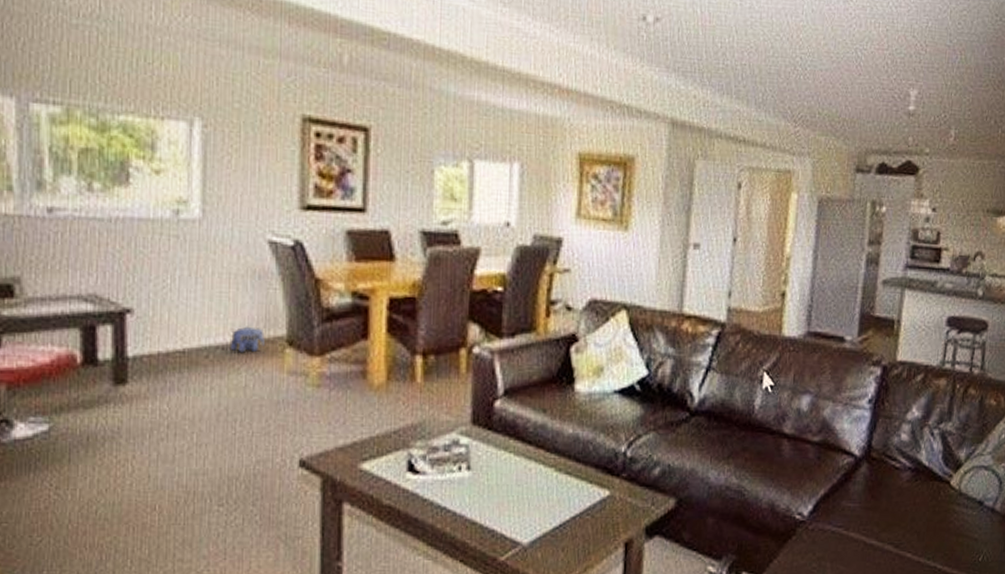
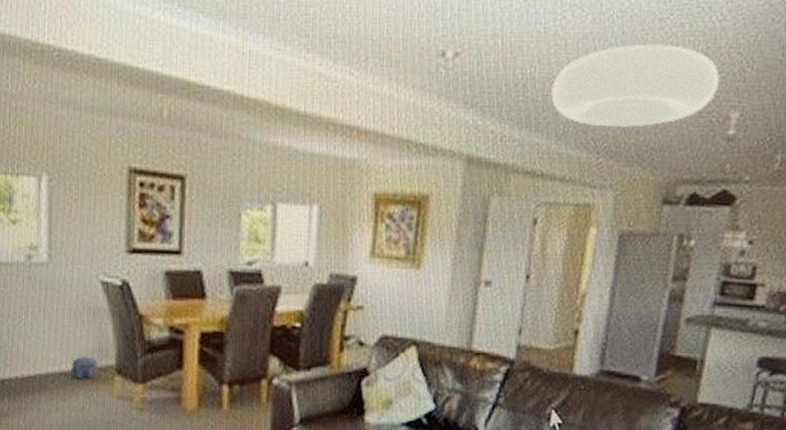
ceiling light: none [749,23,898,99] -> present [551,44,720,127]

